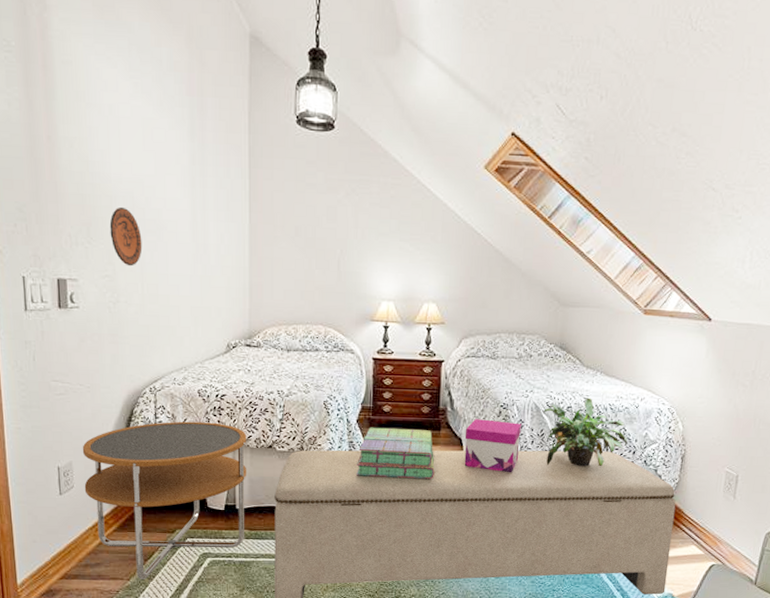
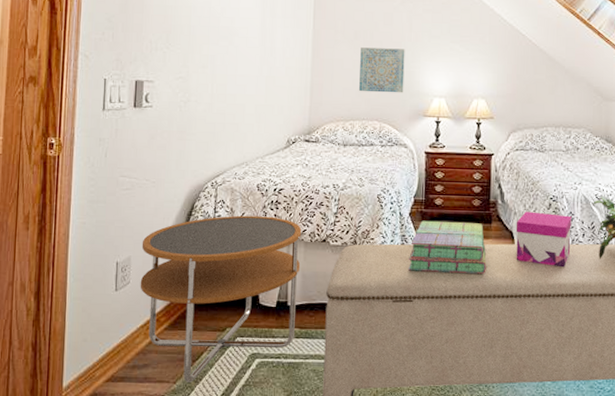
decorative plate: present [109,206,143,267] -> none [187,16,216,69]
wall art: none [302,245,351,296] -> present [359,47,405,93]

